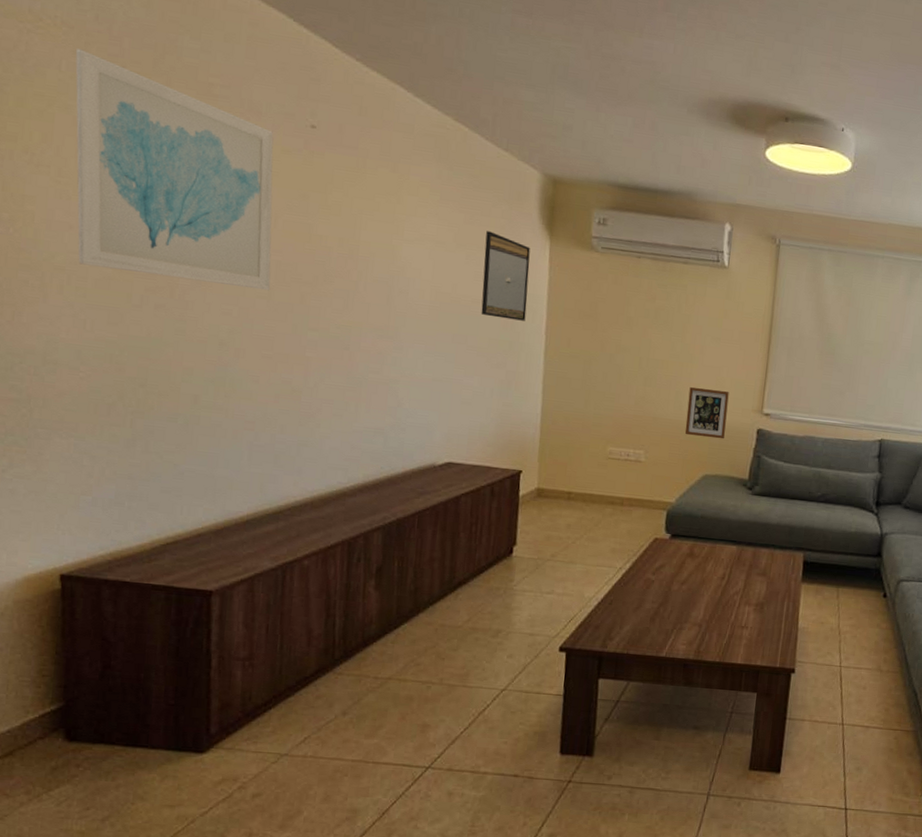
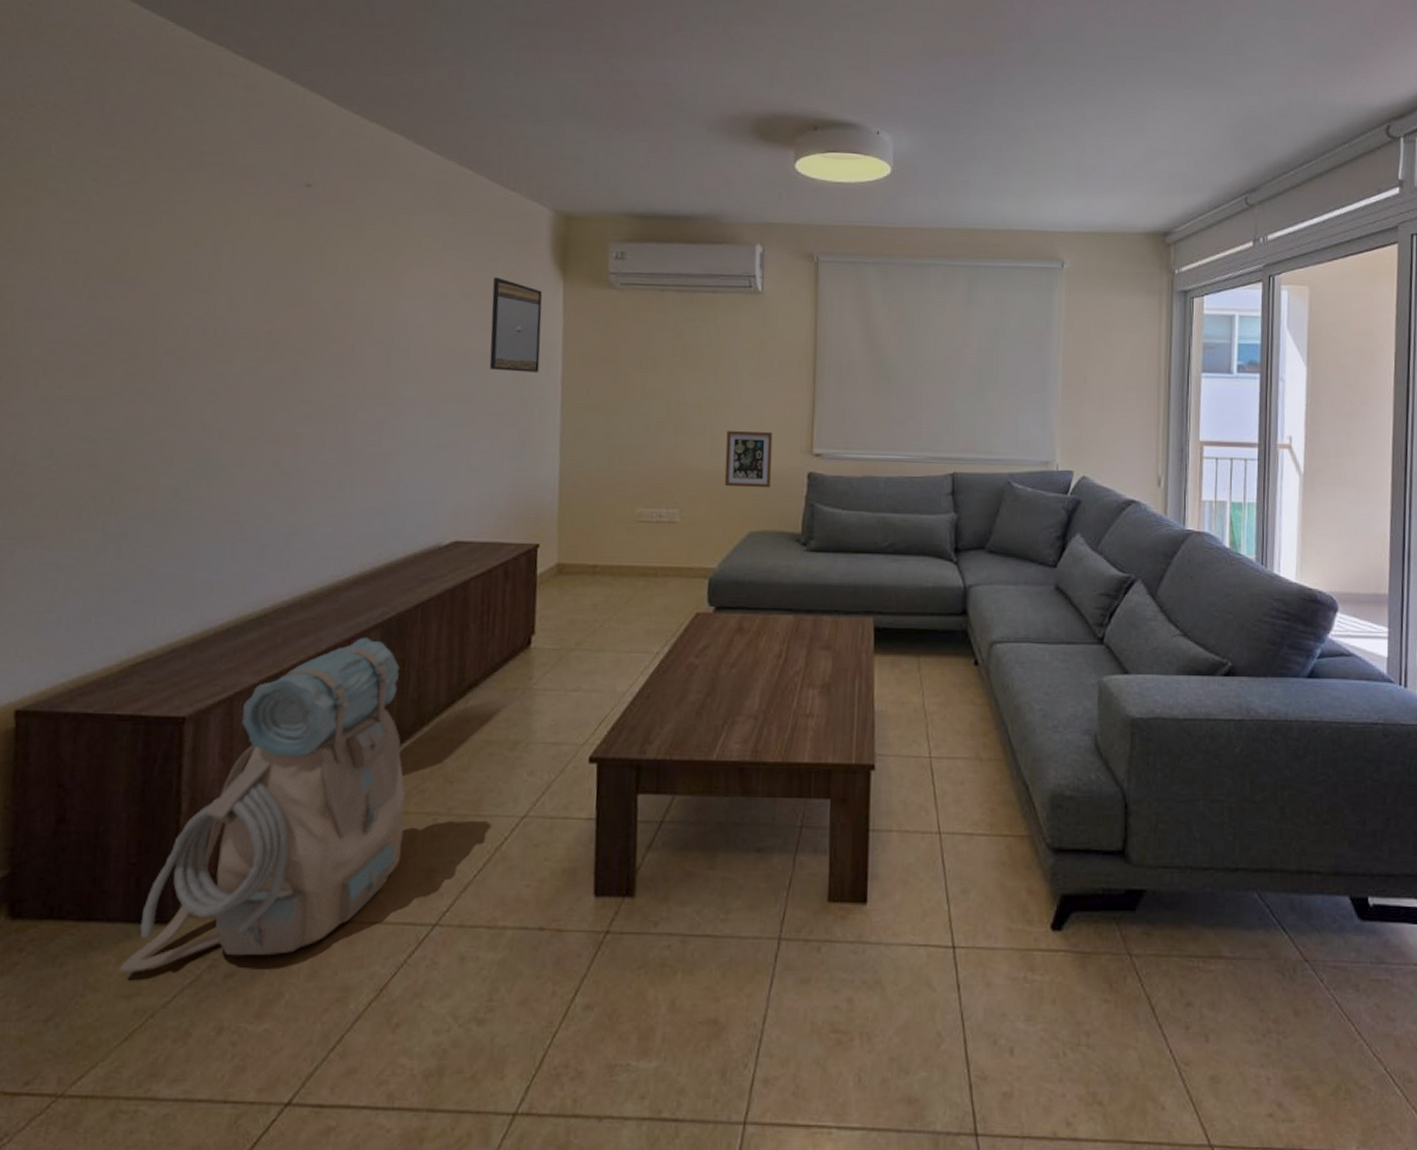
wall art: present [75,49,274,291] -> none [55,131,267,364]
backpack: none [164,536,404,788] -> present [120,637,405,972]

